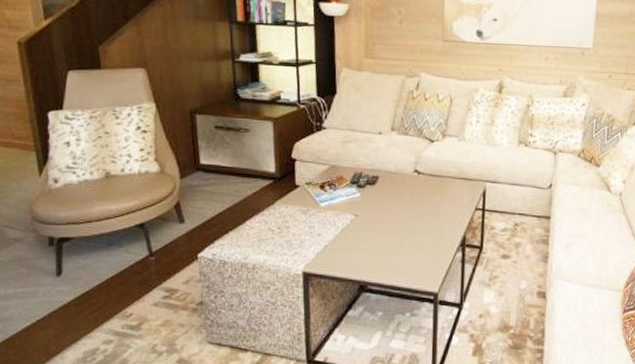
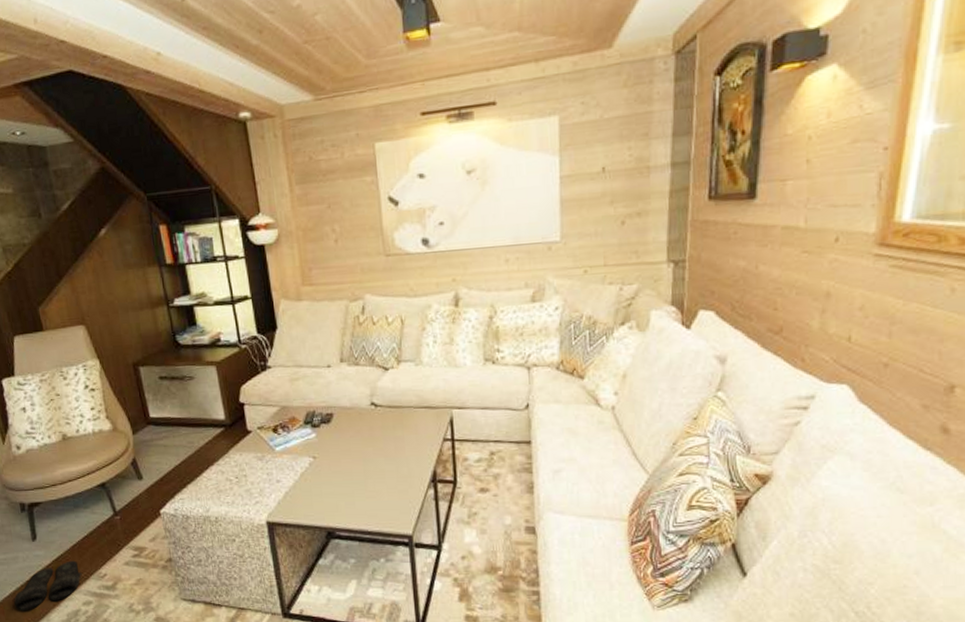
slippers: none [27,298,106,348] -> present [14,560,82,611]

